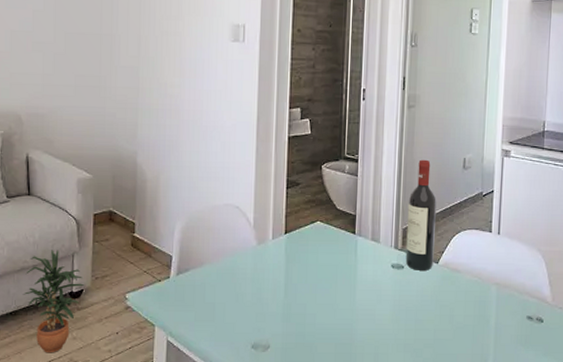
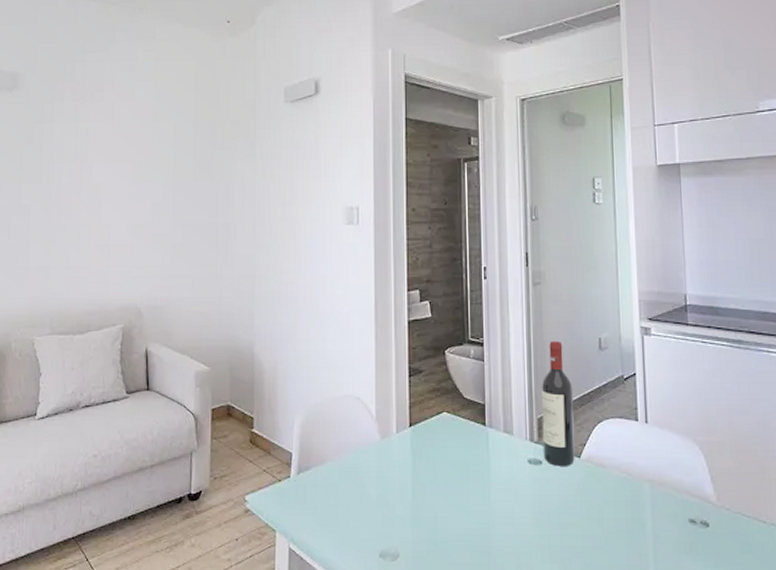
potted plant: present [23,250,85,353] -> none [141,448,203,562]

